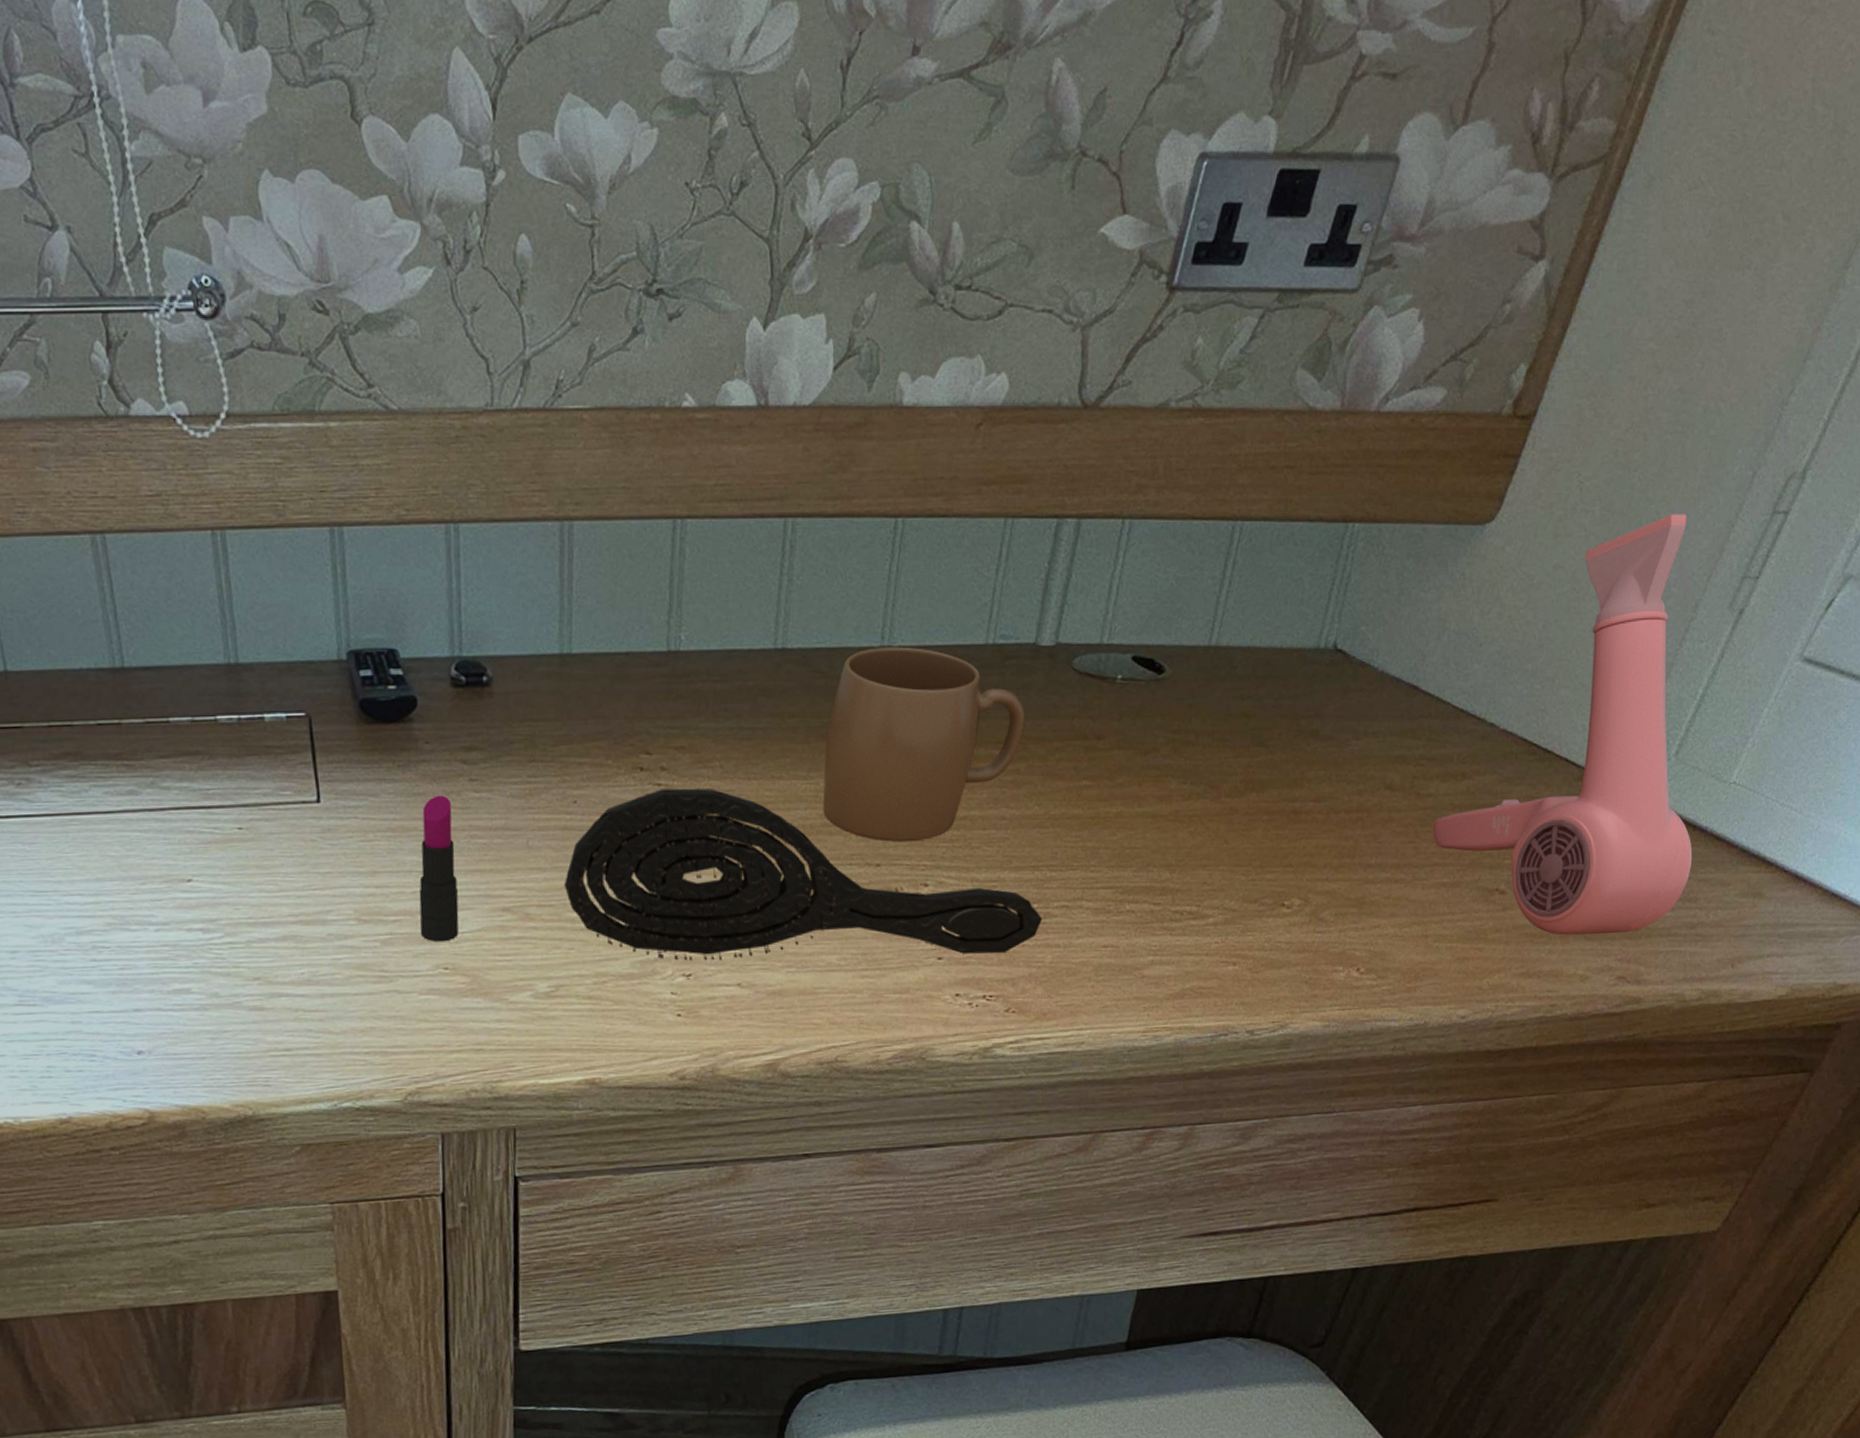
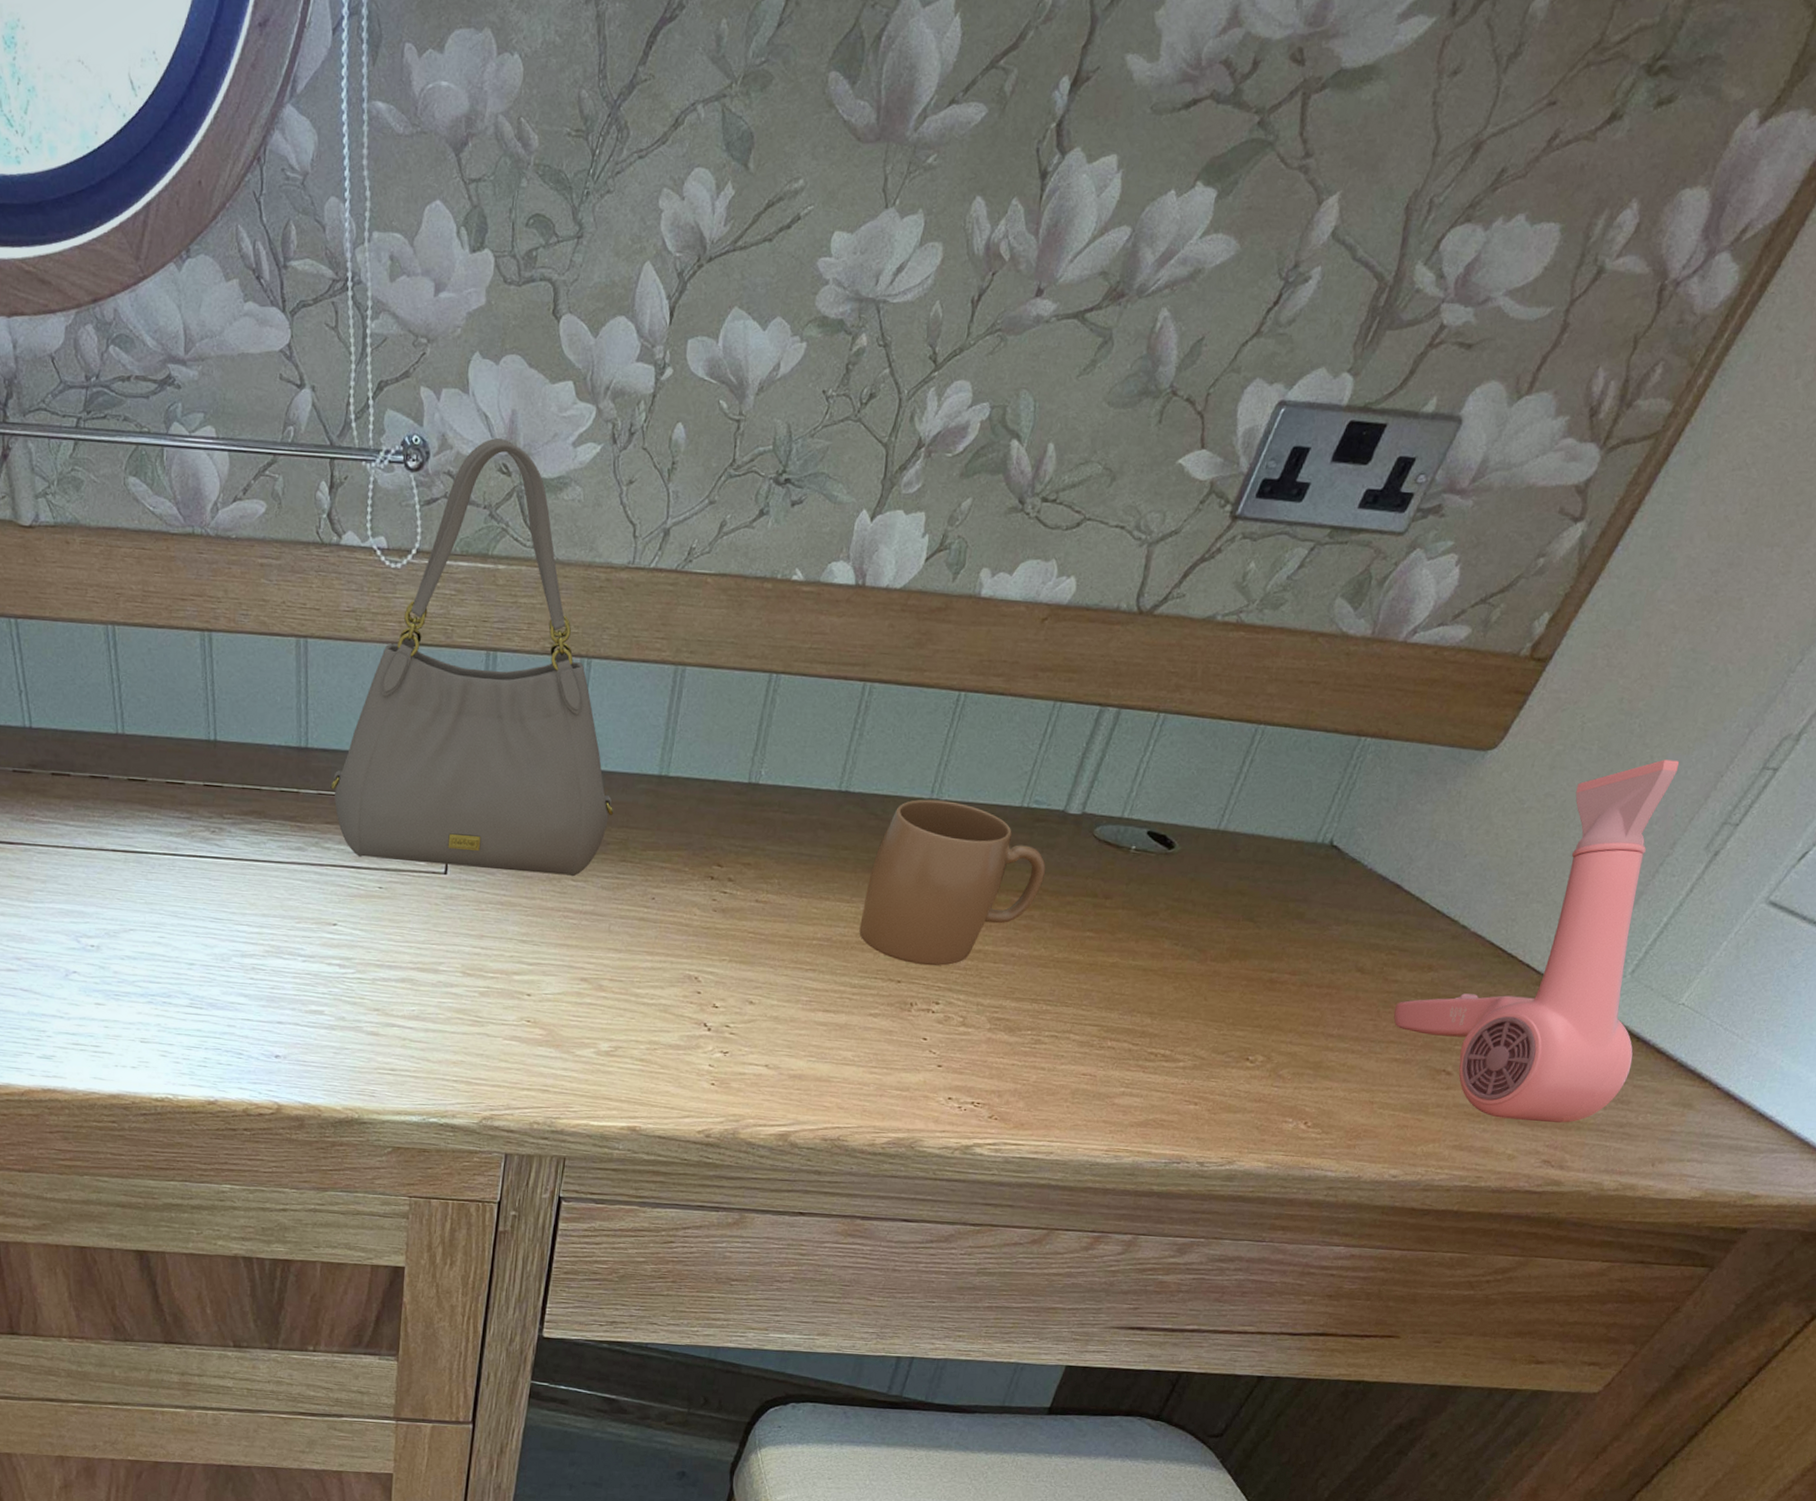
handbag: none [159,271,513,794] -> present [330,438,614,877]
lipstick: present [419,795,459,943] -> none [511,879,553,1000]
hairbrush: present [563,788,1043,961] -> none [634,896,1034,1068]

